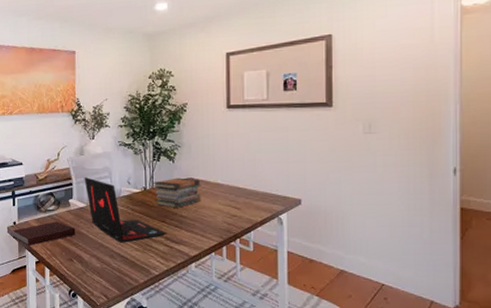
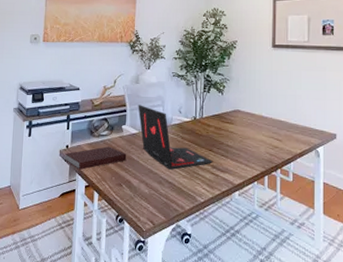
book stack: present [152,178,201,208] -> none [202,109,247,138]

